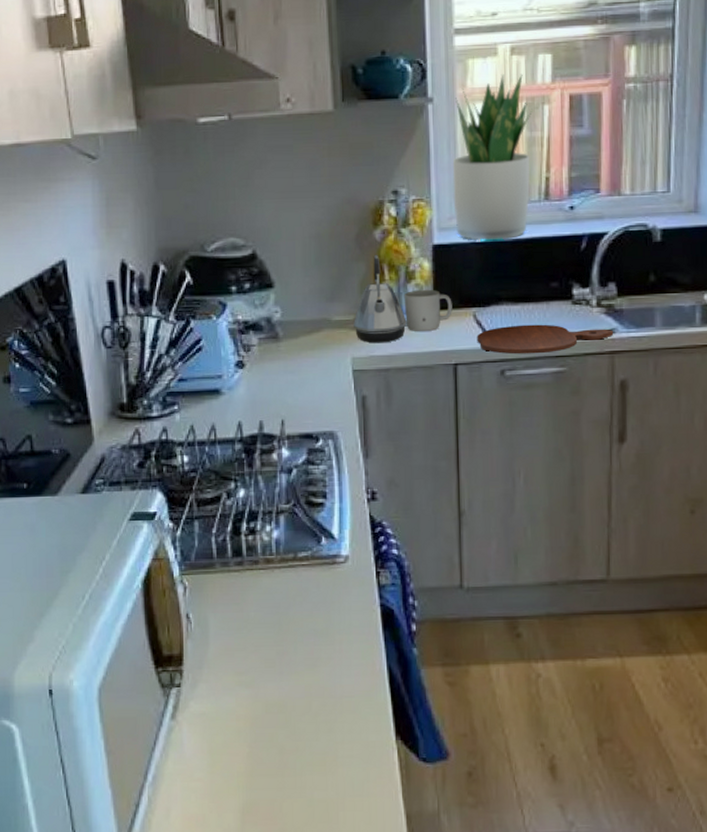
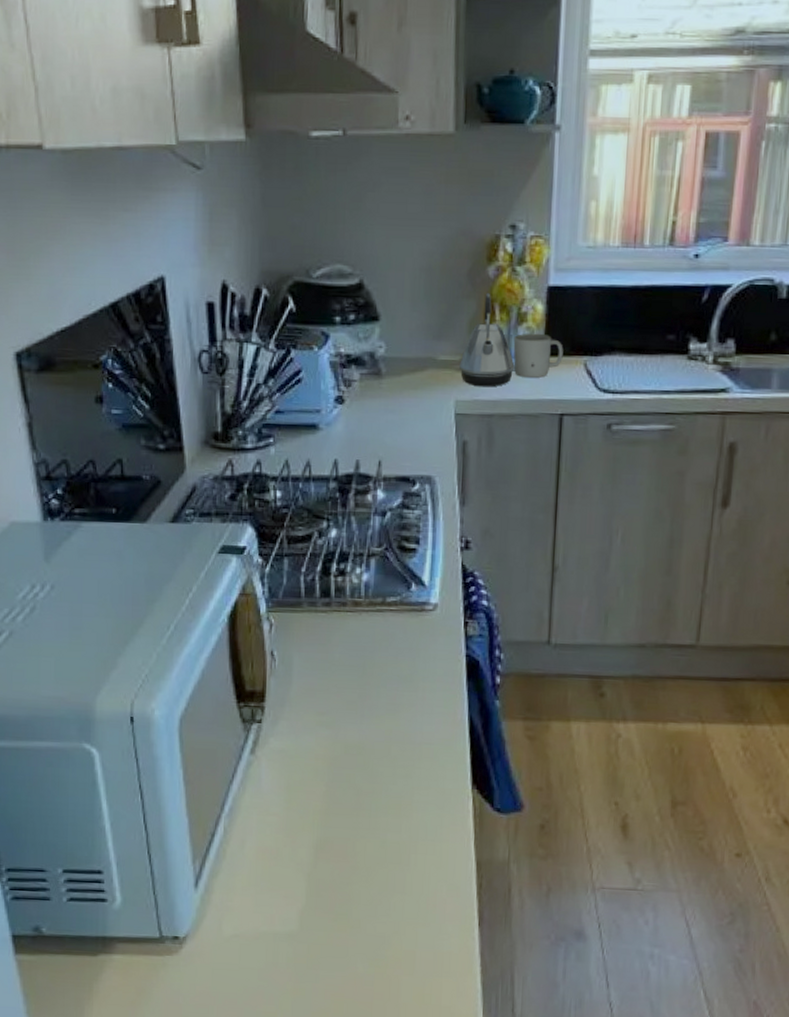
planter: present [453,74,533,240] -> none [573,104,665,285]
cutting board: present [477,324,614,355] -> none [585,377,728,410]

